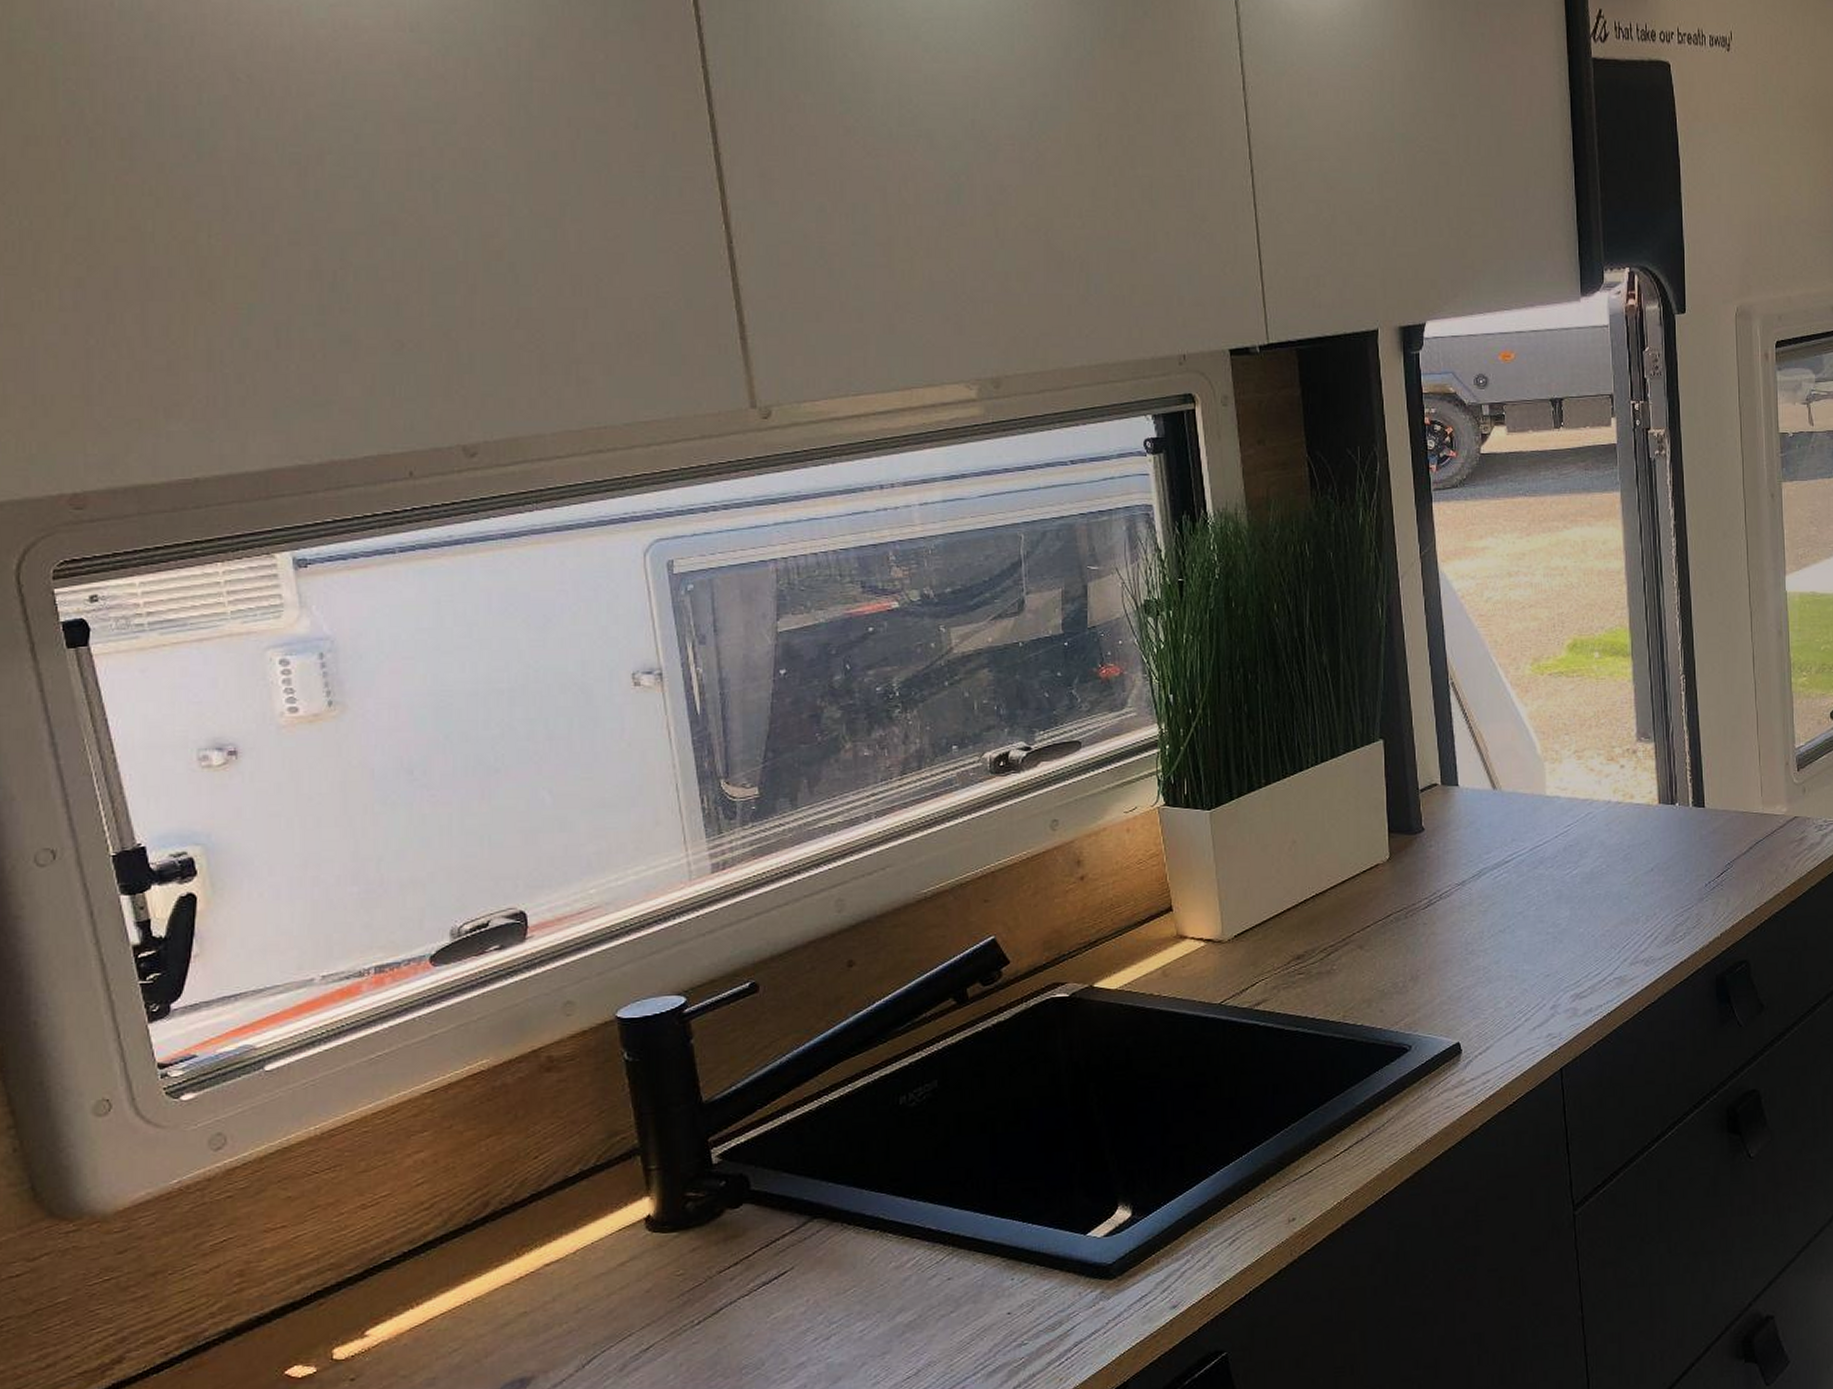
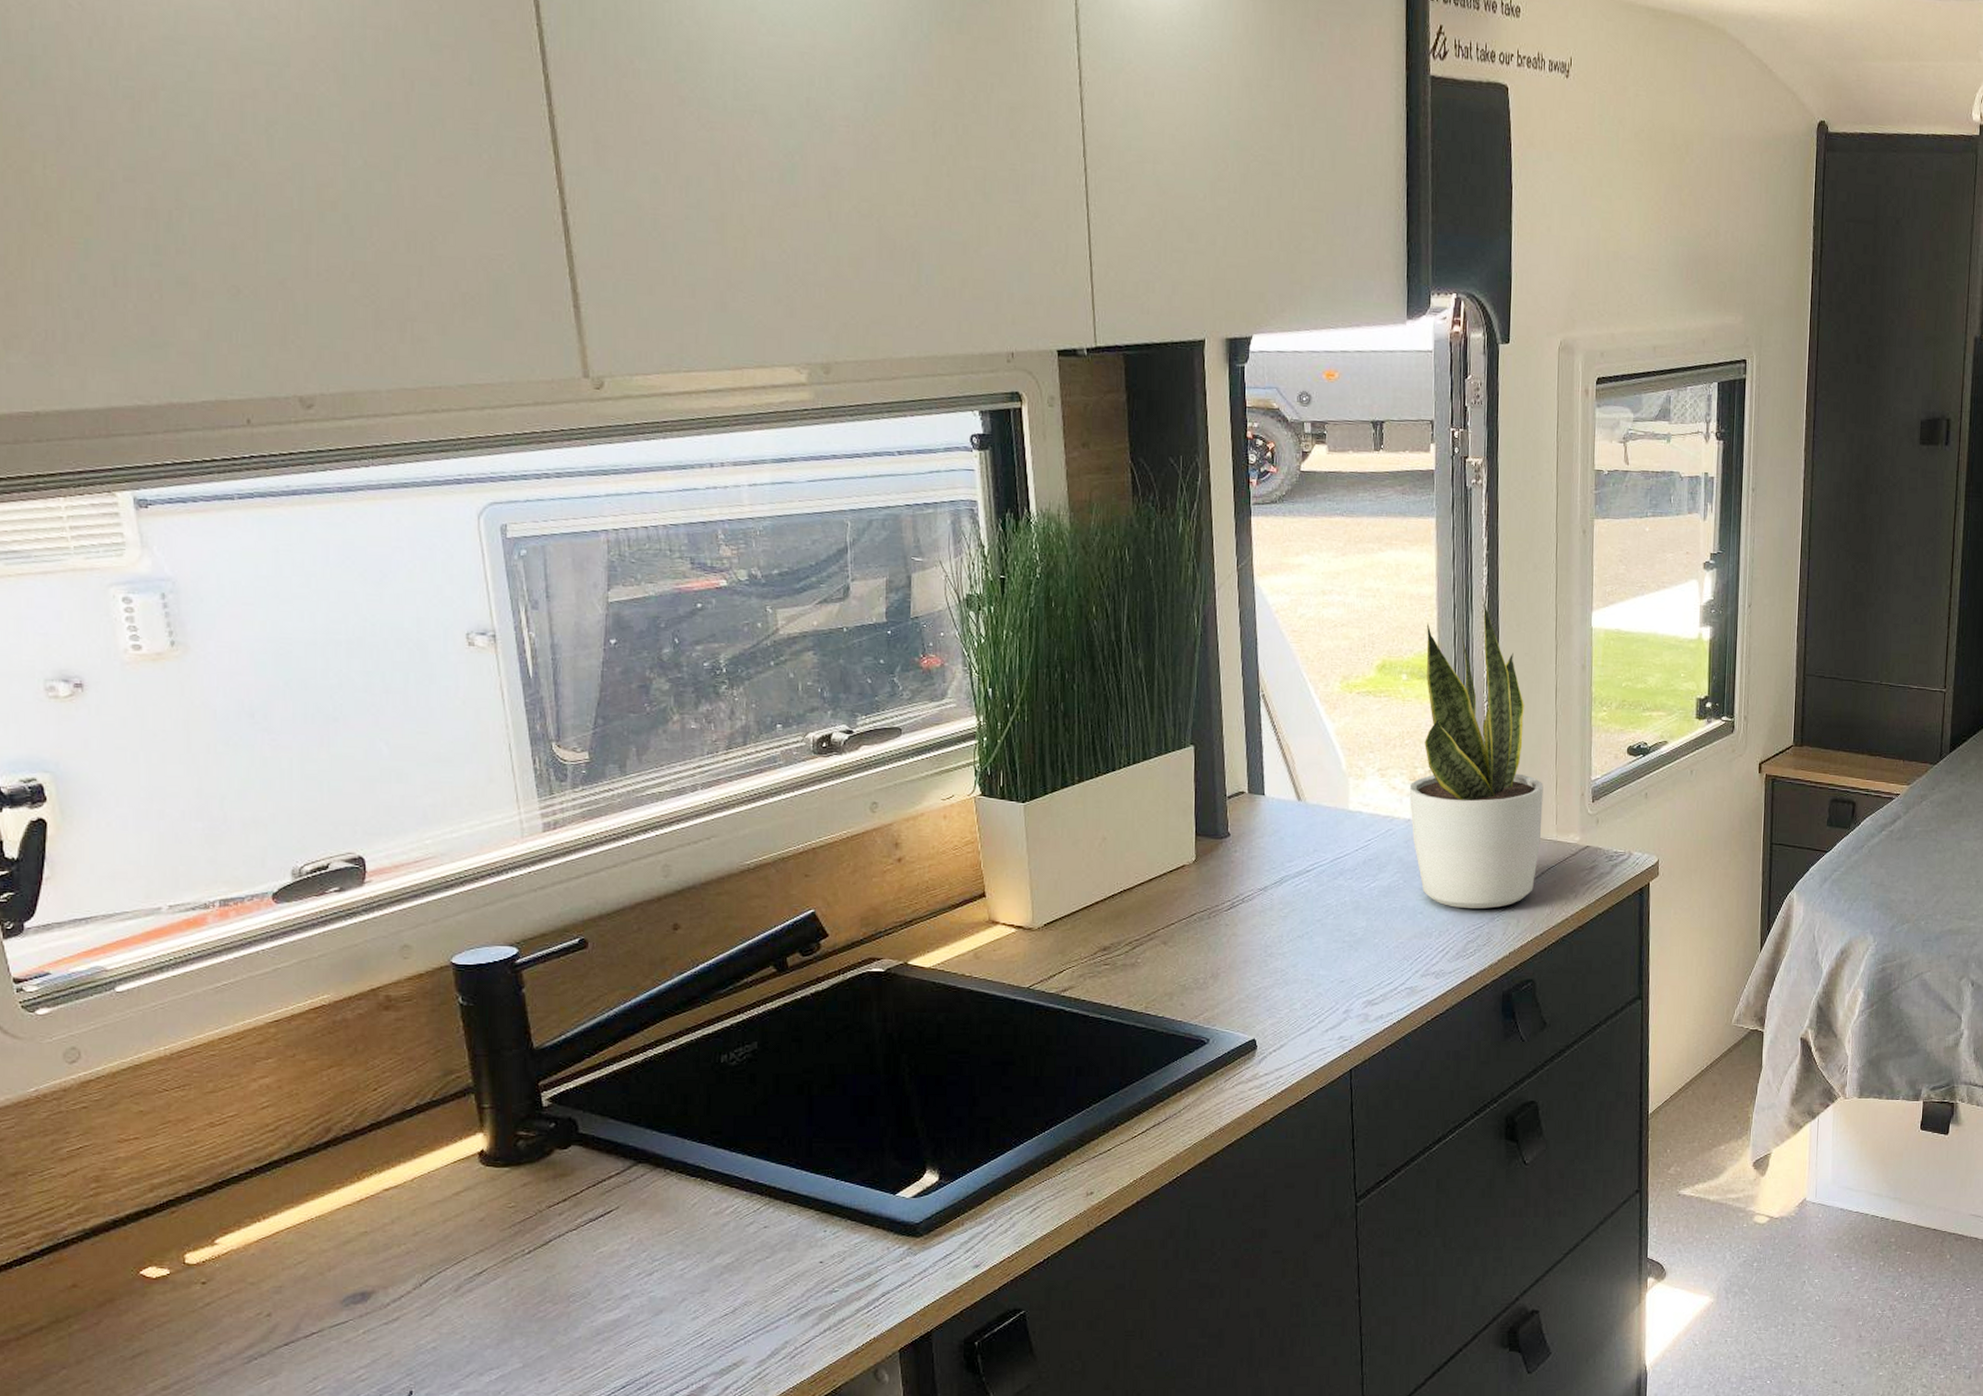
potted plant: none [1607,566,1747,890] -> present [1409,595,1544,909]

